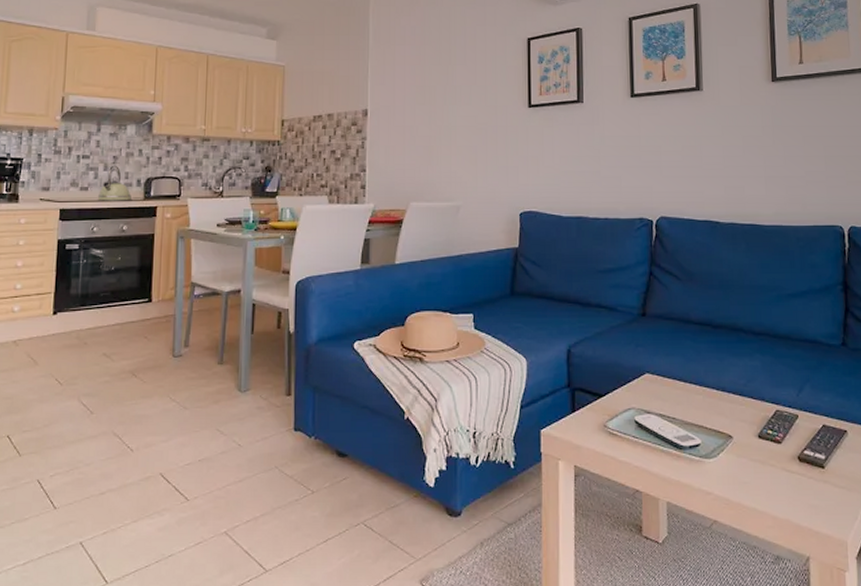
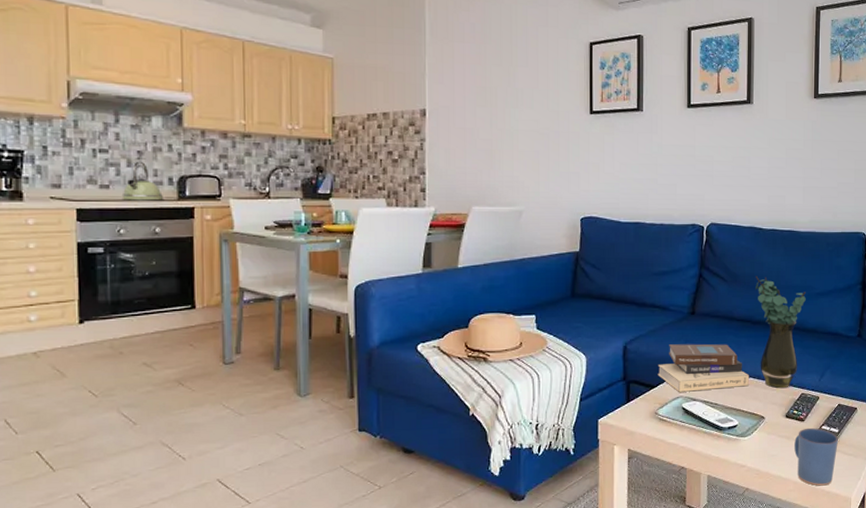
books: none [605,349,713,403] -> present [657,344,750,392]
vase: none [714,274,775,404] -> present [756,276,806,389]
mug: none [771,451,826,524] -> present [794,427,838,486]

